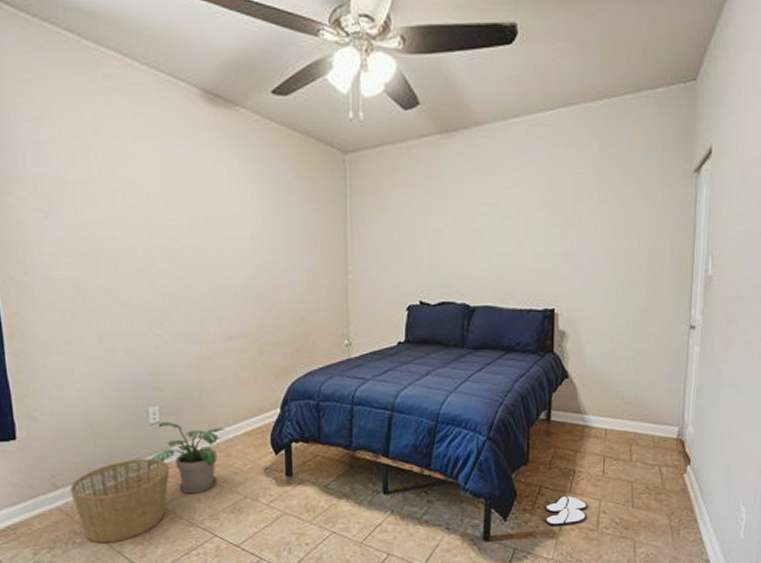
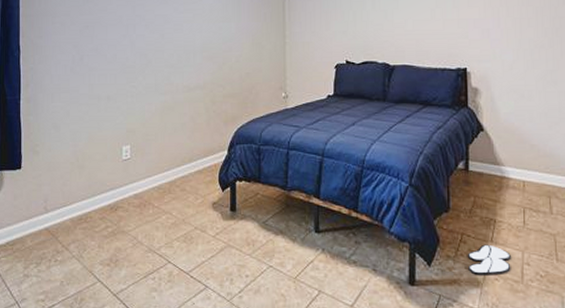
basket: present [69,458,170,544] -> none [56,189,136,263]
potted plant: present [149,422,225,494] -> none [120,159,182,223]

